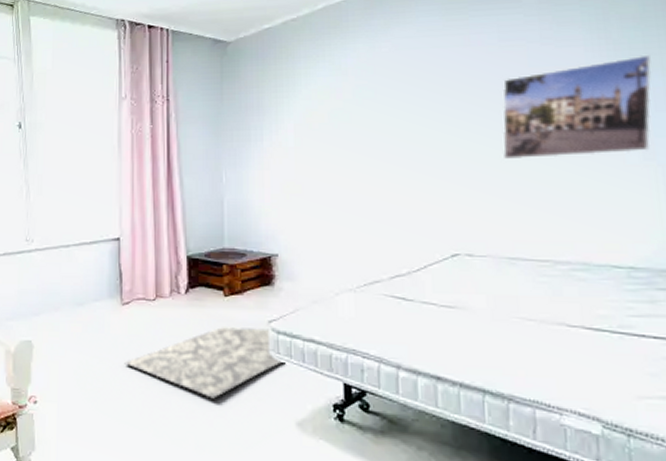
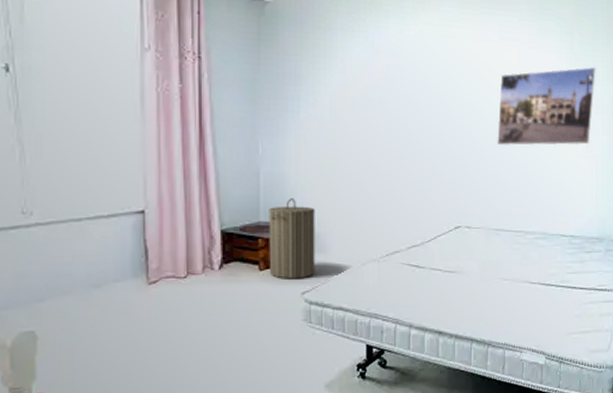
rug: present [124,326,282,399] -> none [152,300,314,373]
laundry hamper: none [233,225,283,307] -> present [269,198,315,279]

